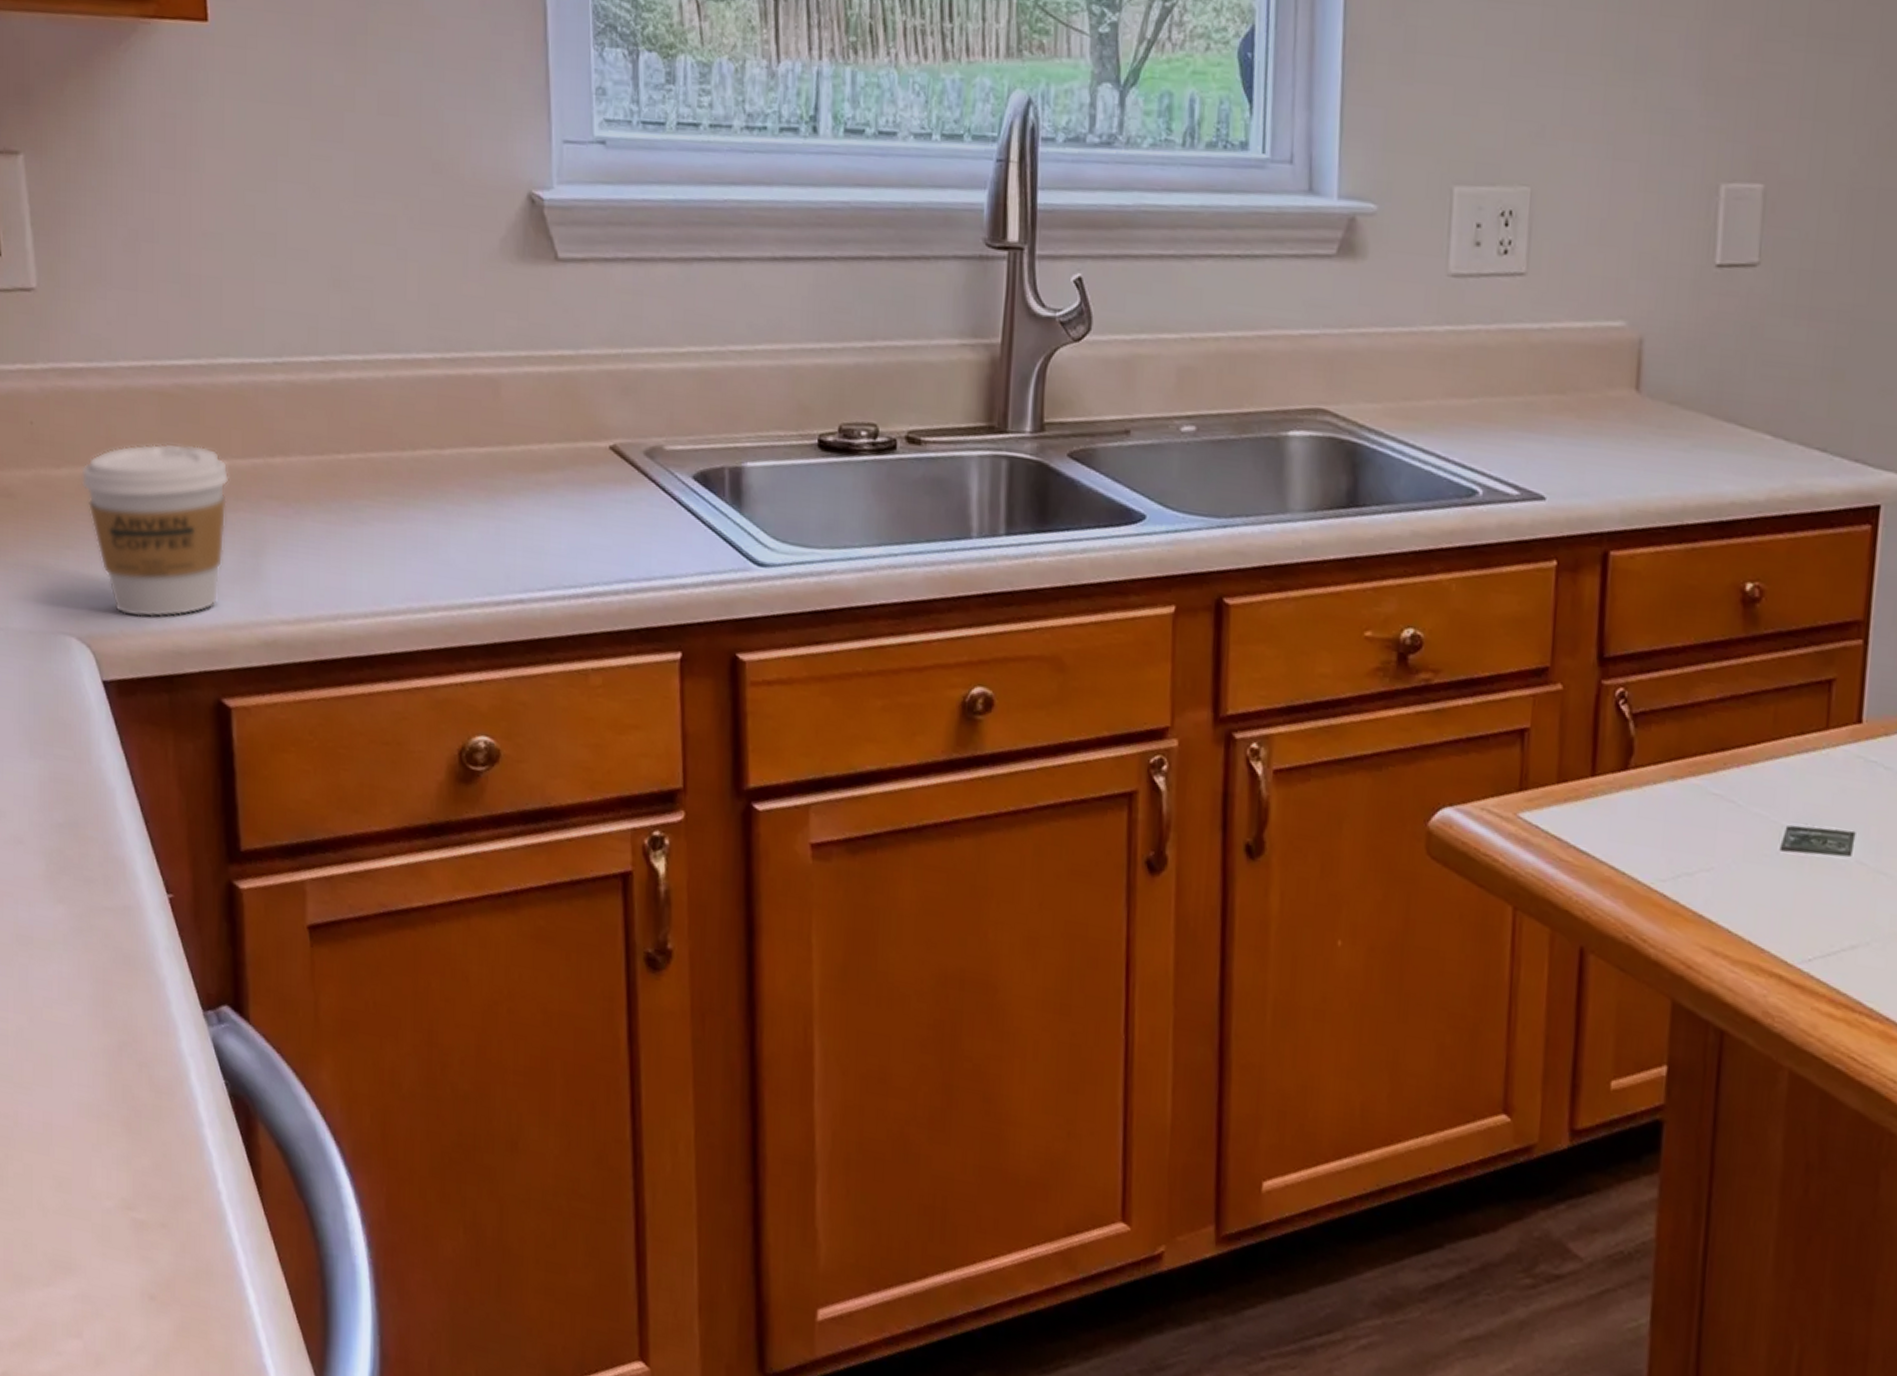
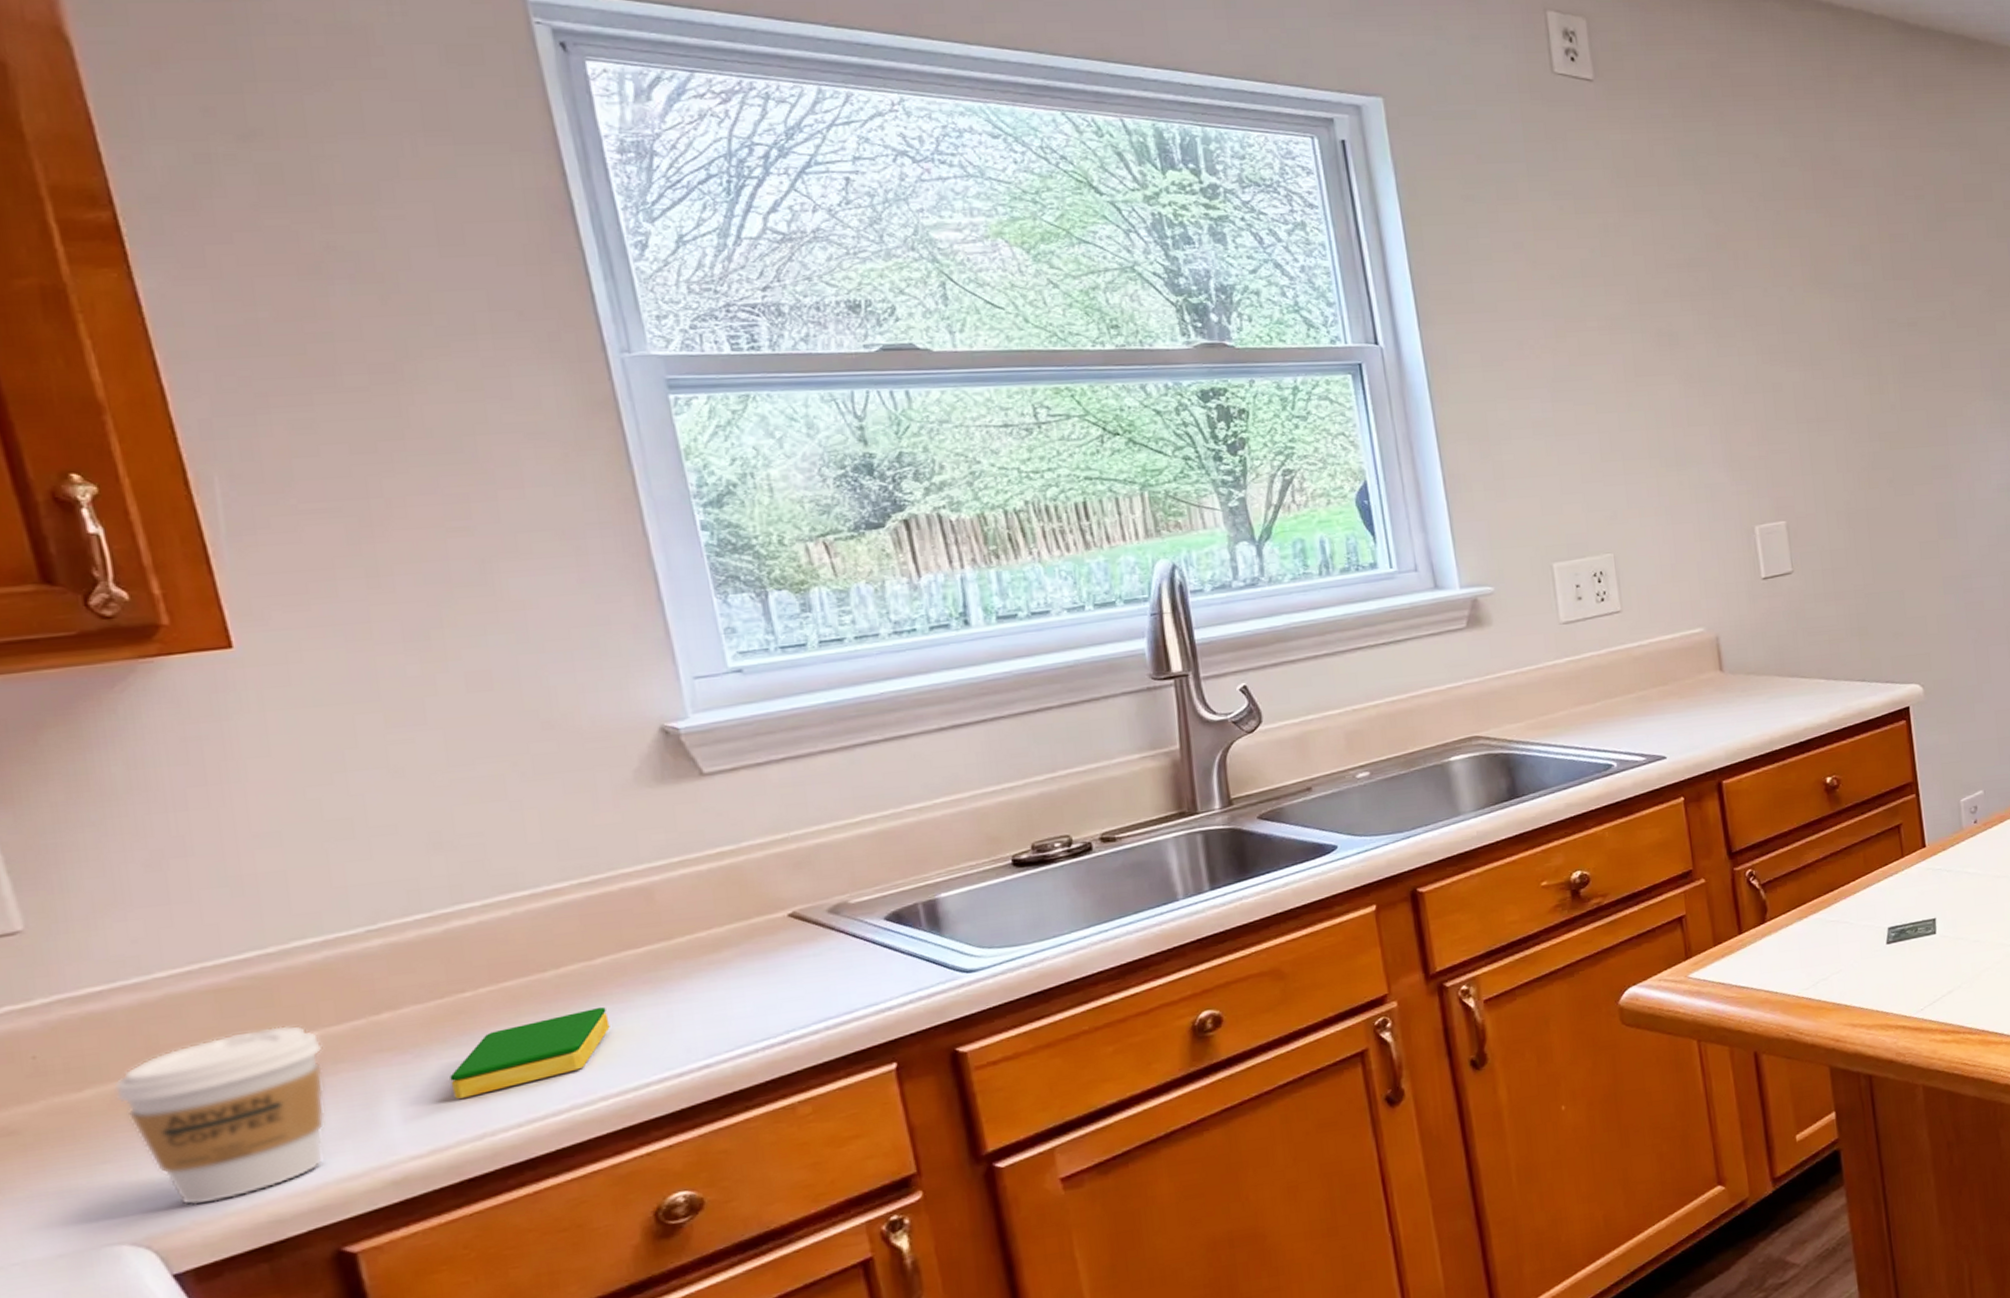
dish sponge: none [319,504,448,572] -> present [450,1007,610,1100]

